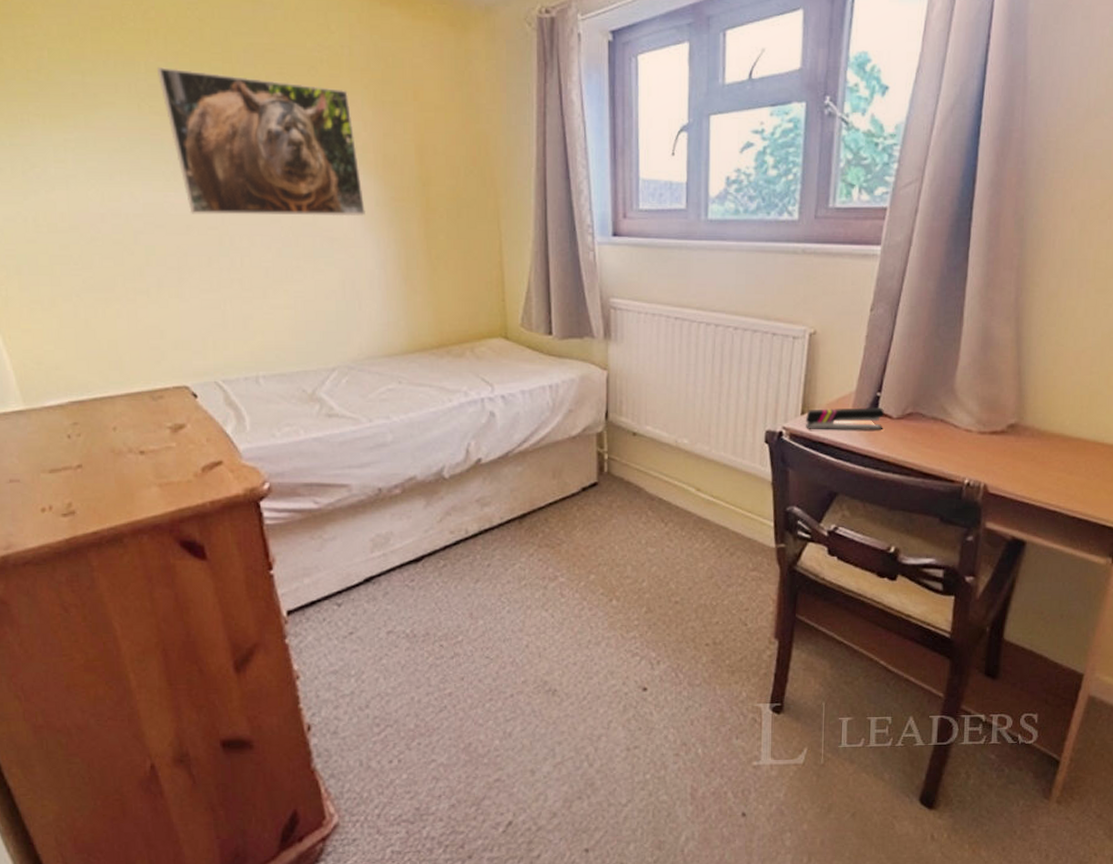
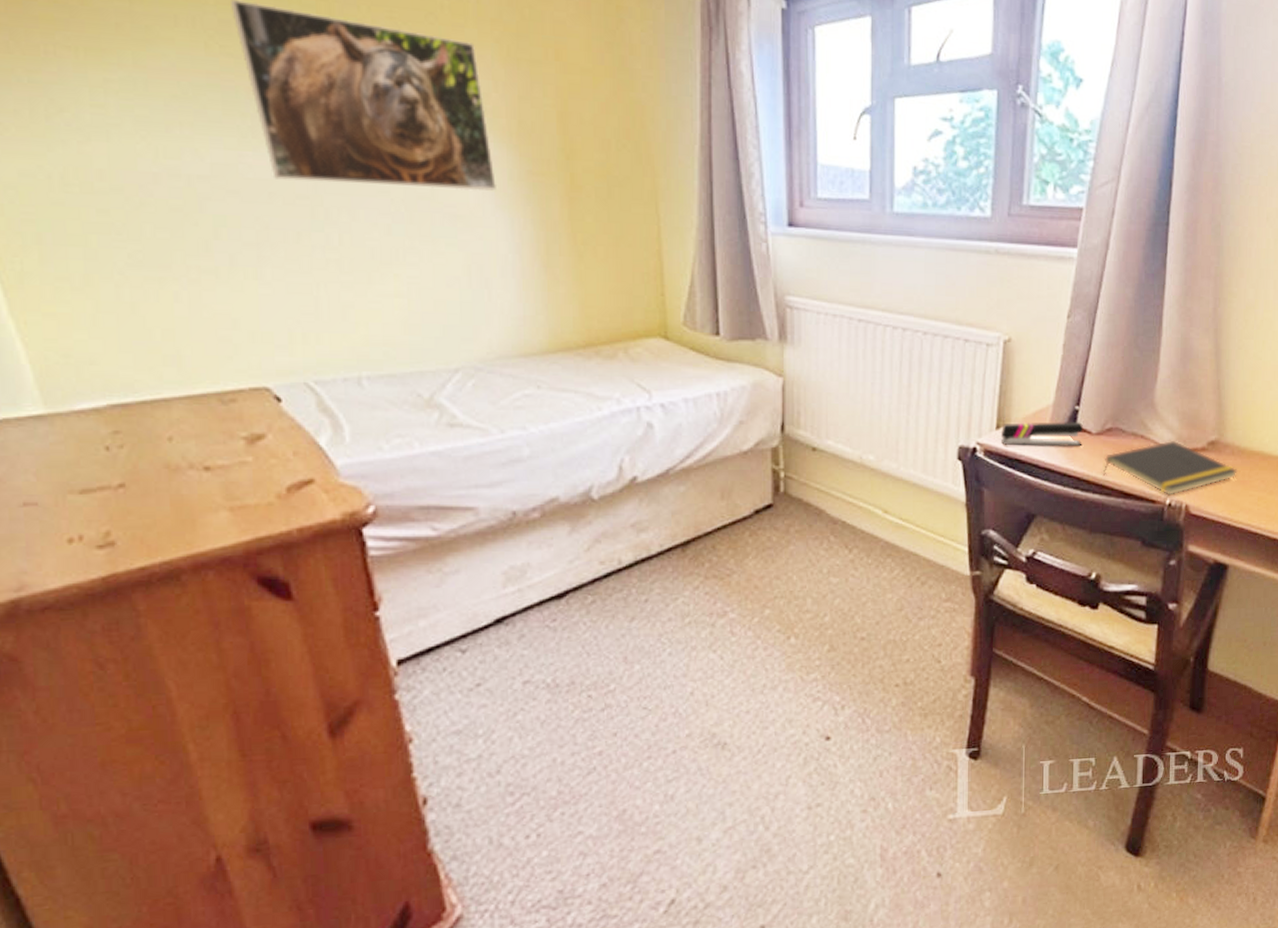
notepad: none [903,423,1038,476] -> present [1104,440,1239,496]

